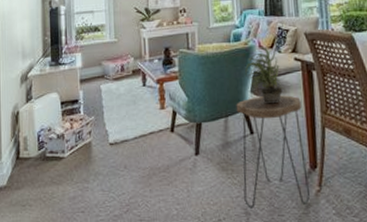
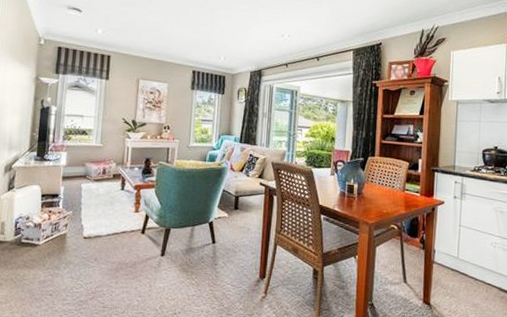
side table: present [236,95,310,209] -> none [199,212,260,307]
potted plant: present [245,43,287,103] -> none [215,168,252,219]

